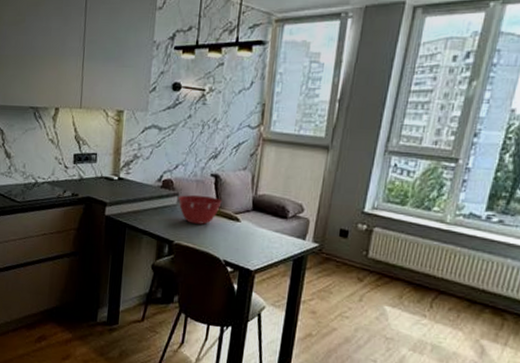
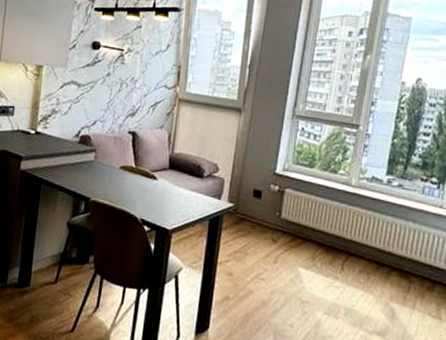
mixing bowl: present [177,195,222,225] -> none [95,151,139,182]

